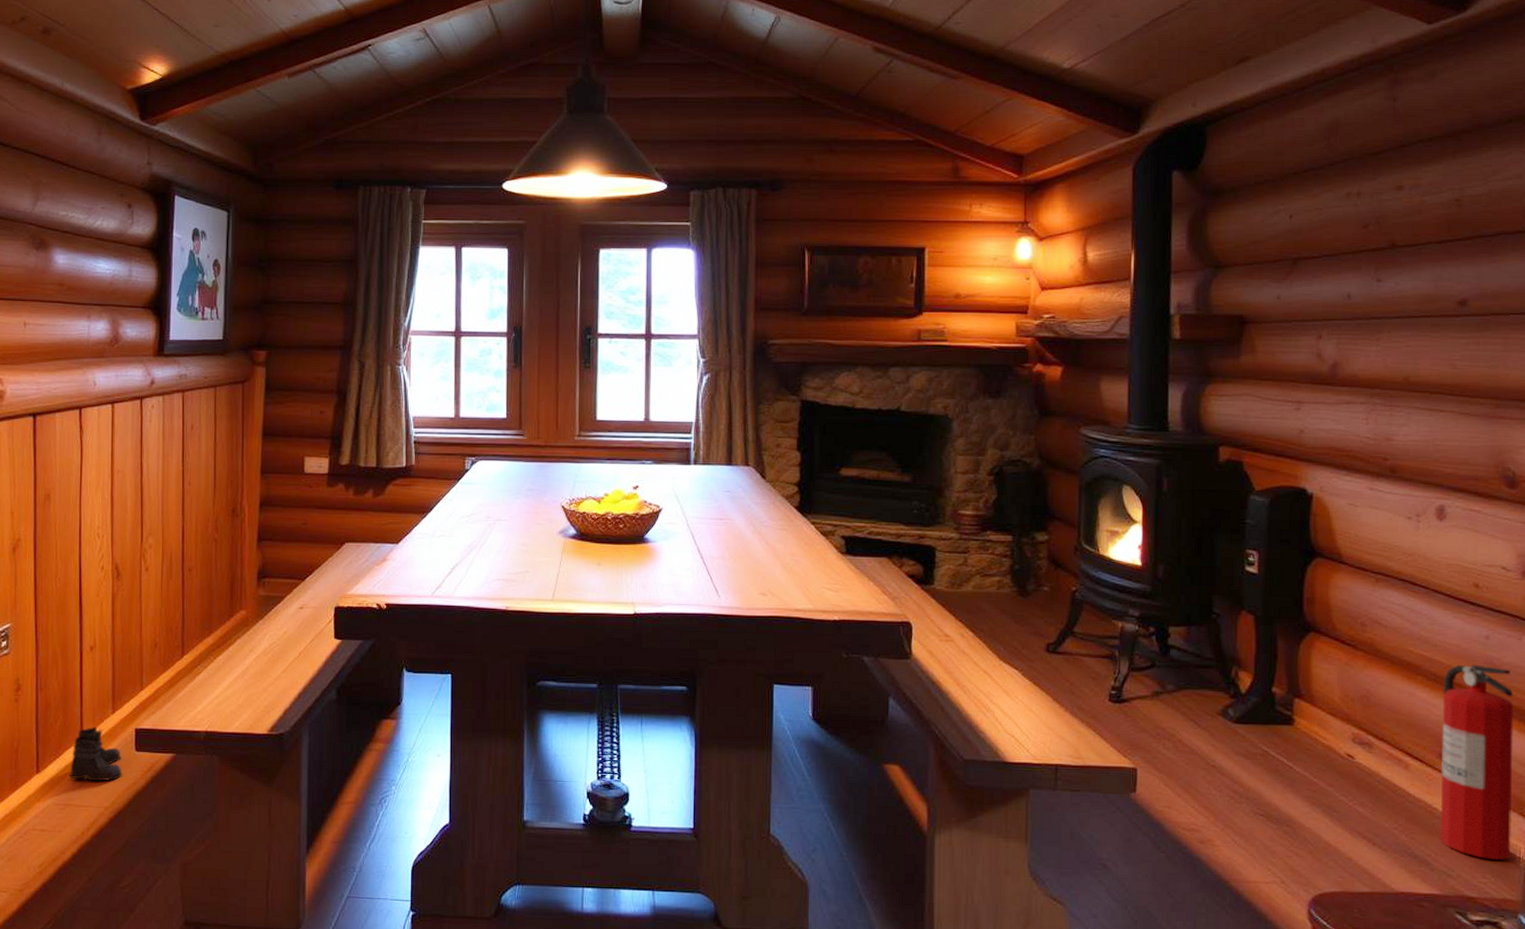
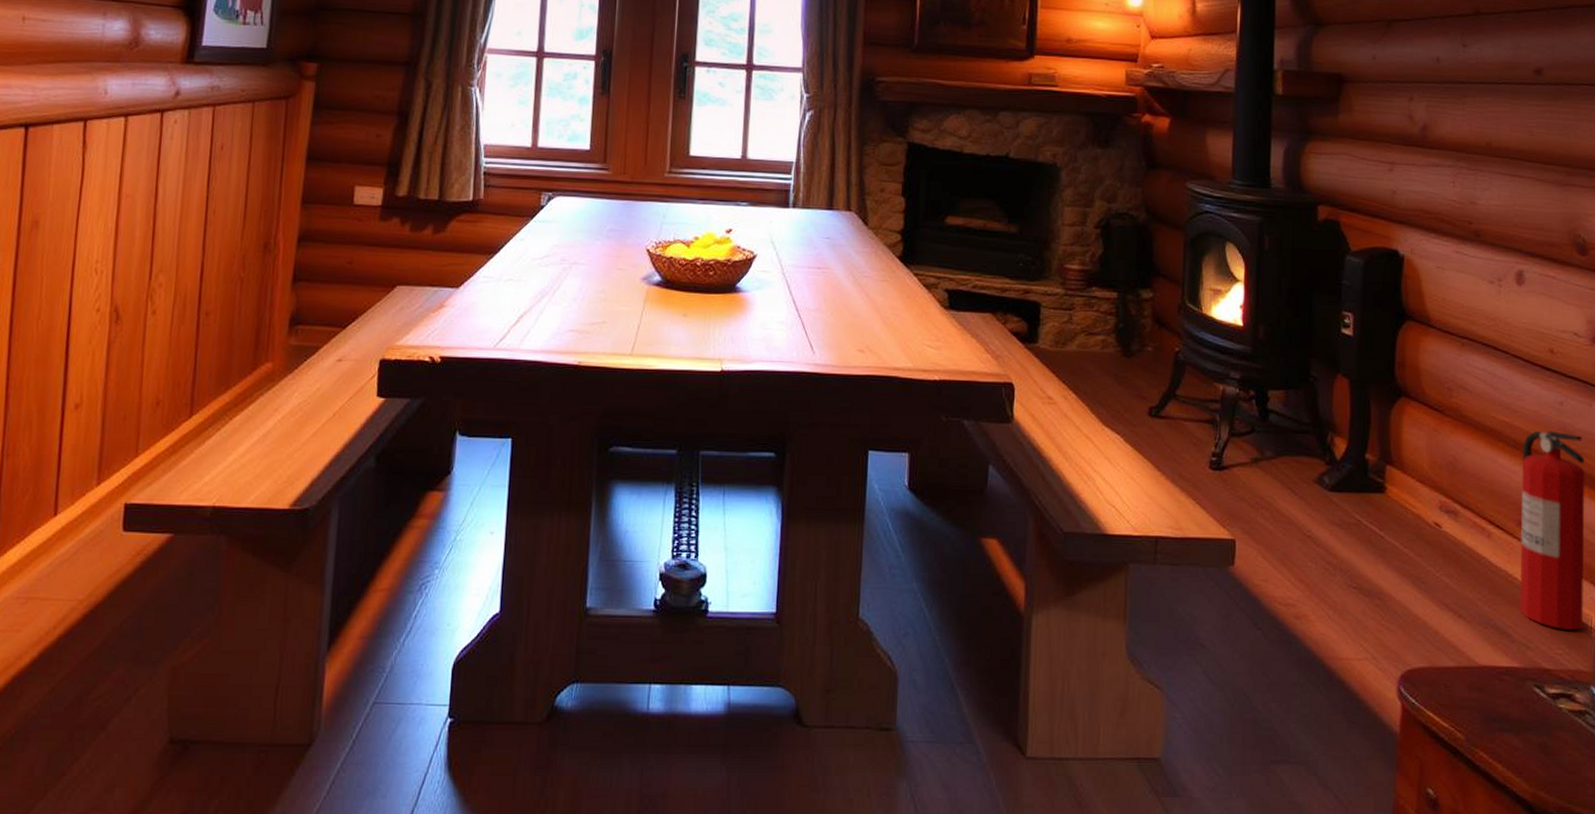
boots: present [69,726,122,786] -> none [35,501,105,574]

